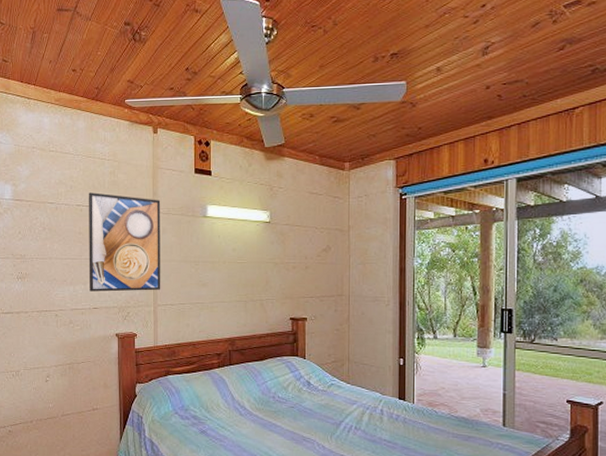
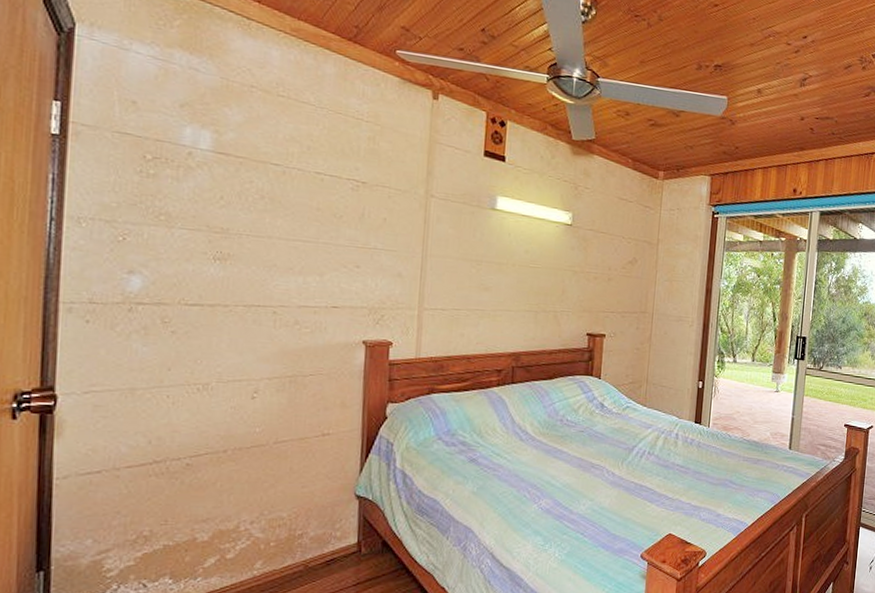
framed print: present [88,192,161,292] -> none [327,159,437,291]

